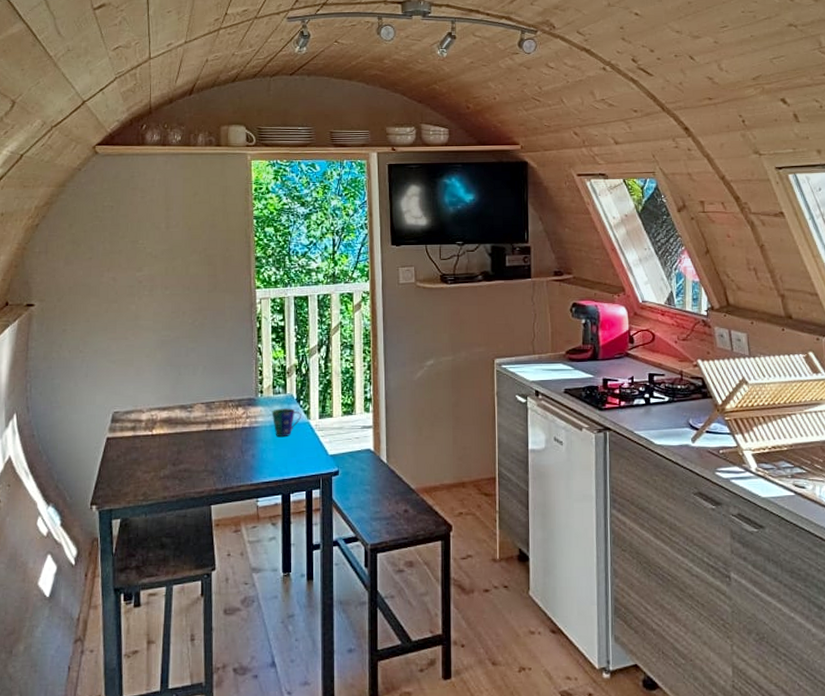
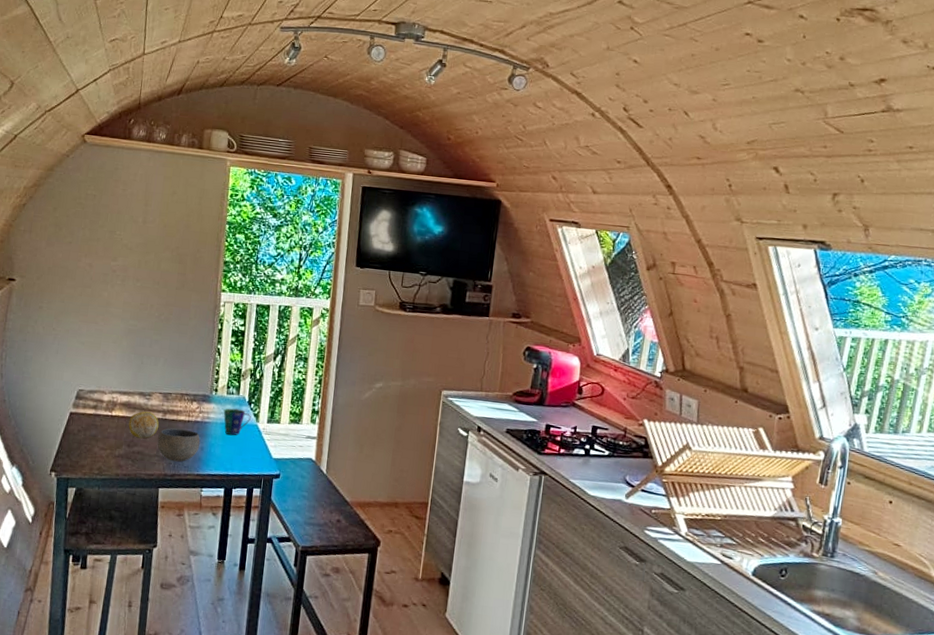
fruit: none [171,424,205,455] -> present [128,411,159,439]
bowl: none [204,438,251,474] -> present [157,428,201,462]

